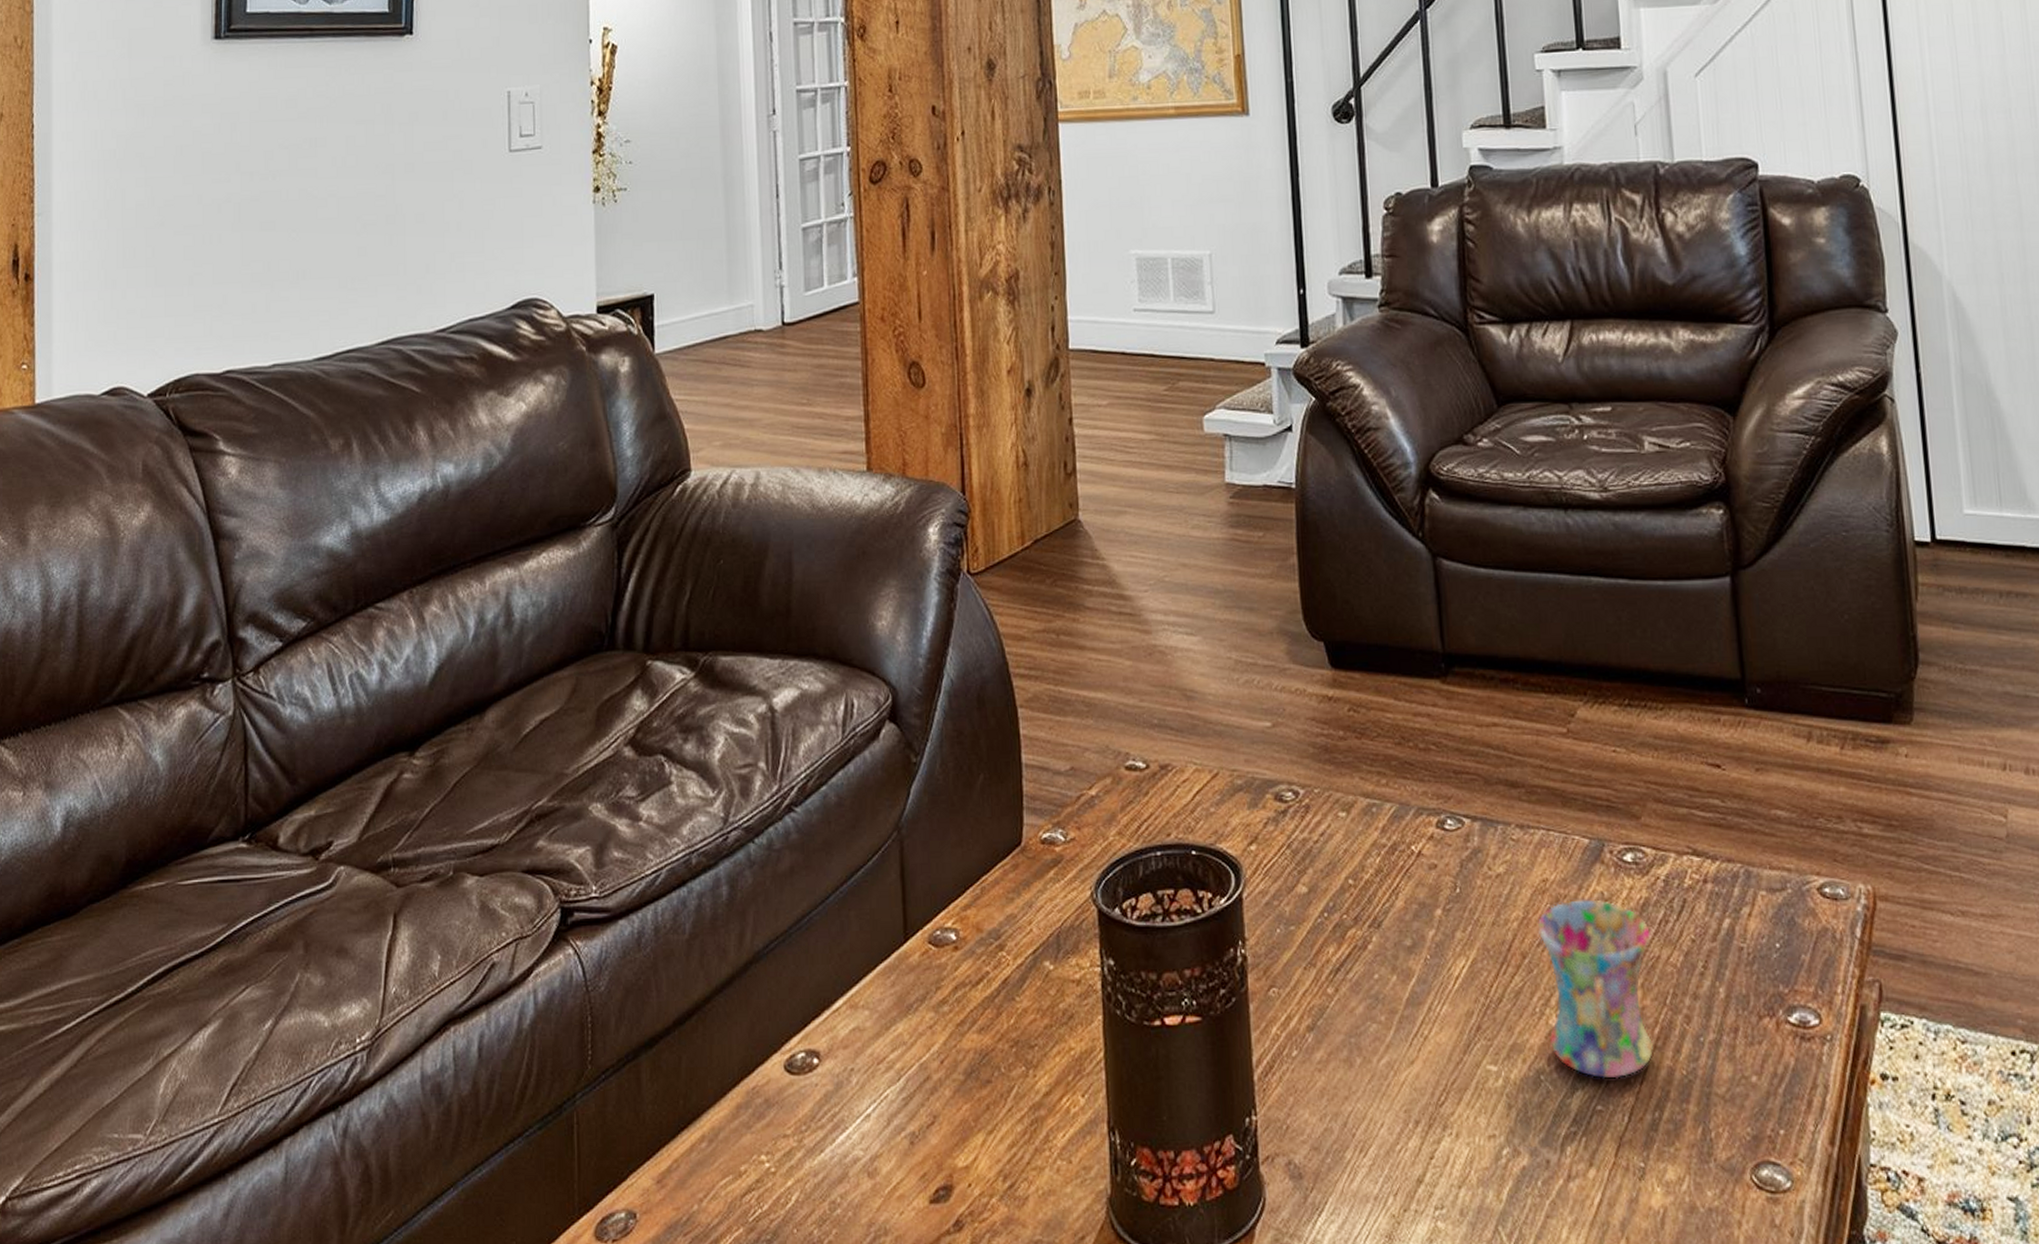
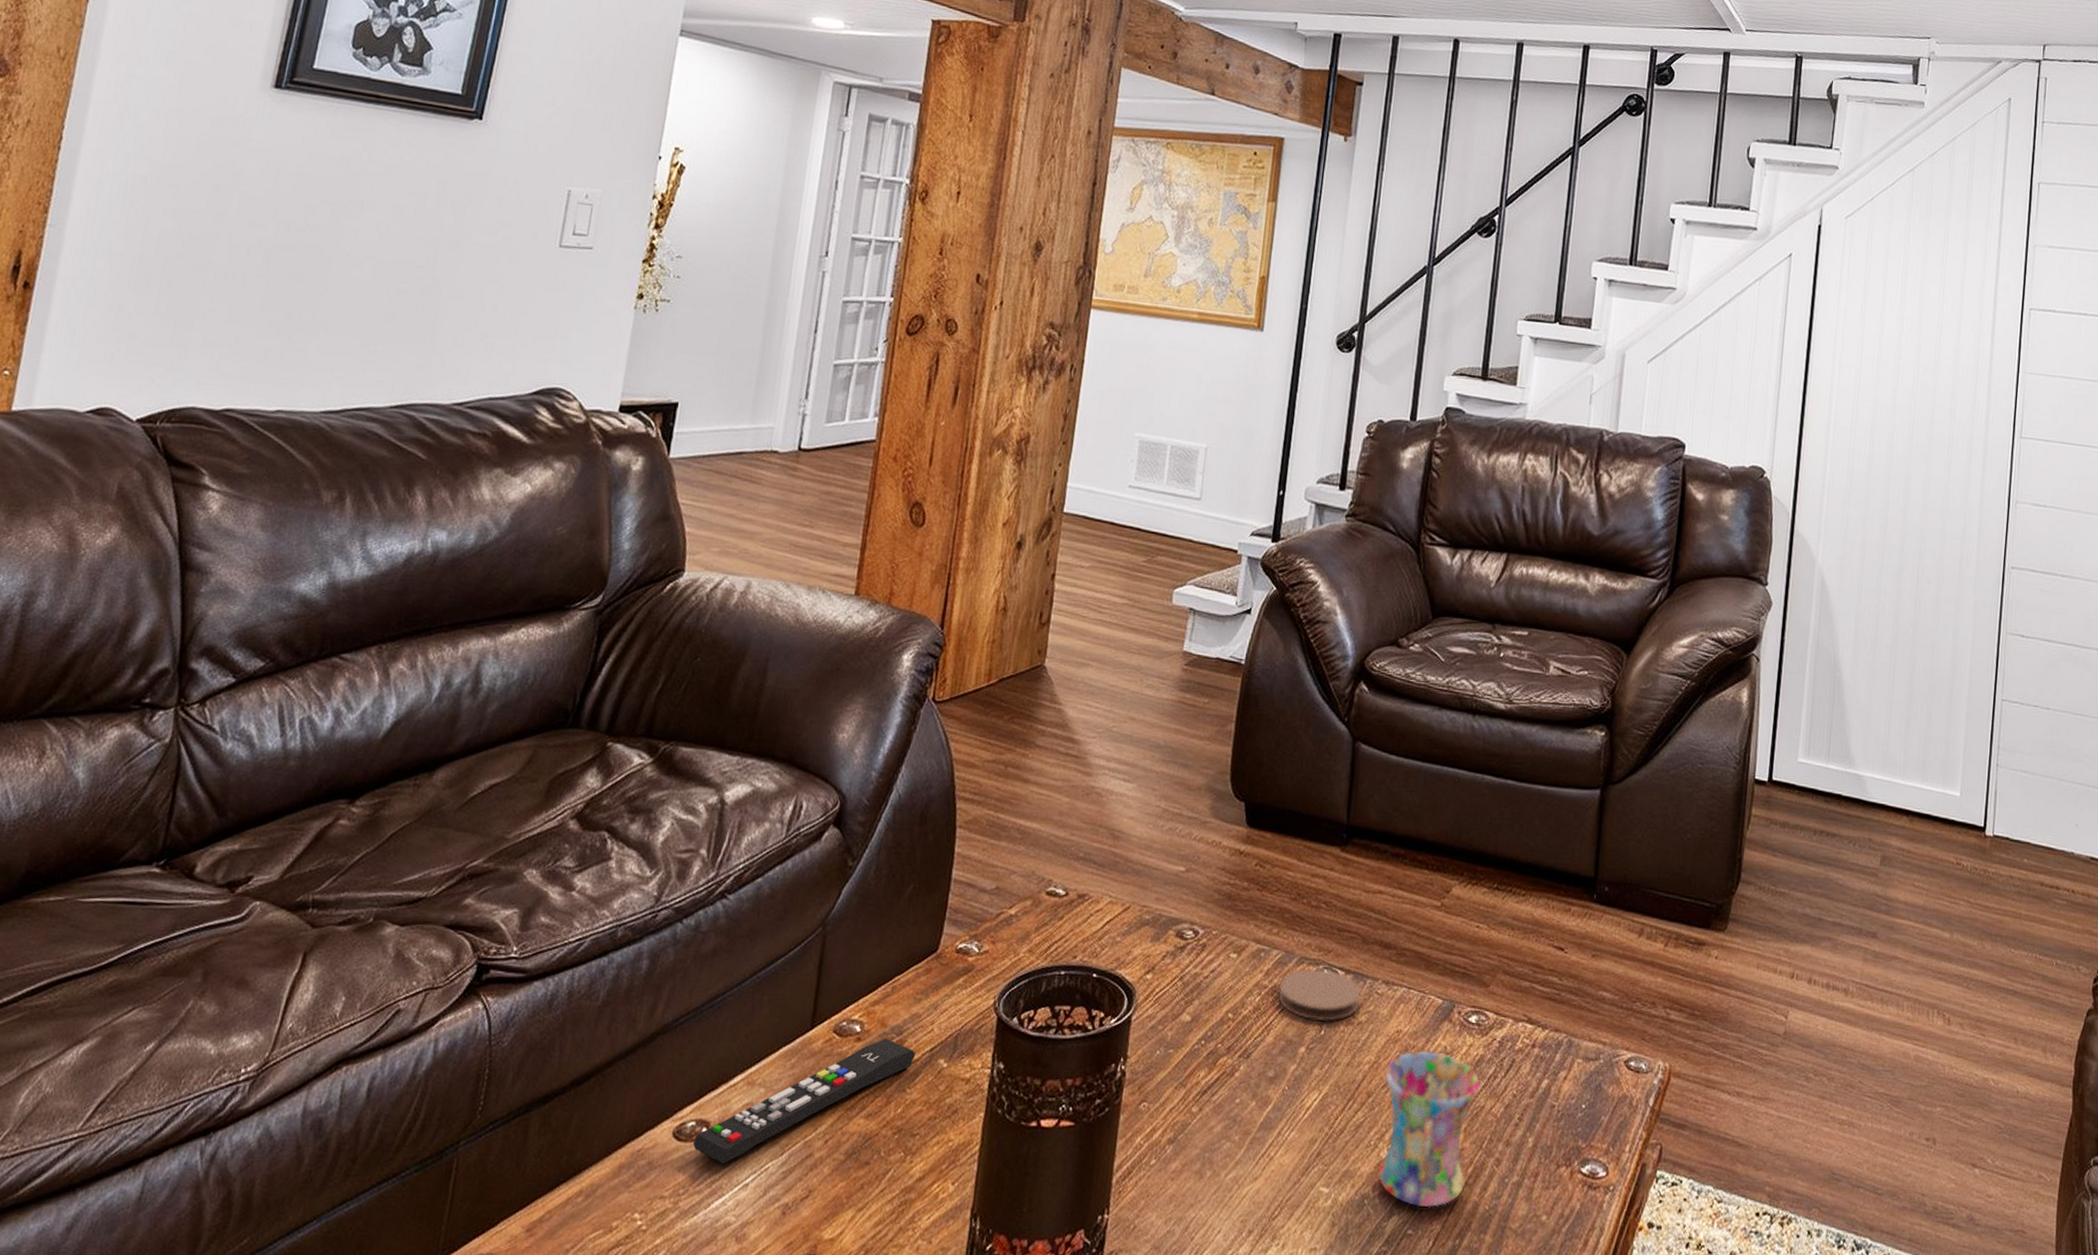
remote control: none [806,945,1019,1094] -> present [692,1039,916,1163]
coaster: none [1399,819,1495,878] -> present [1277,969,1362,1022]

